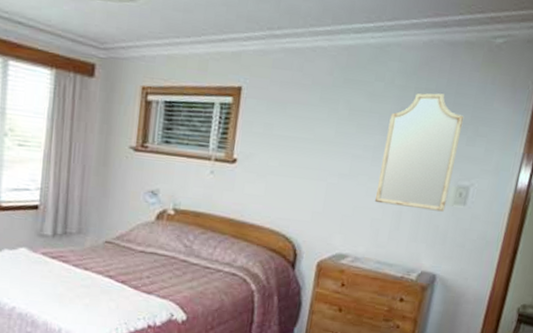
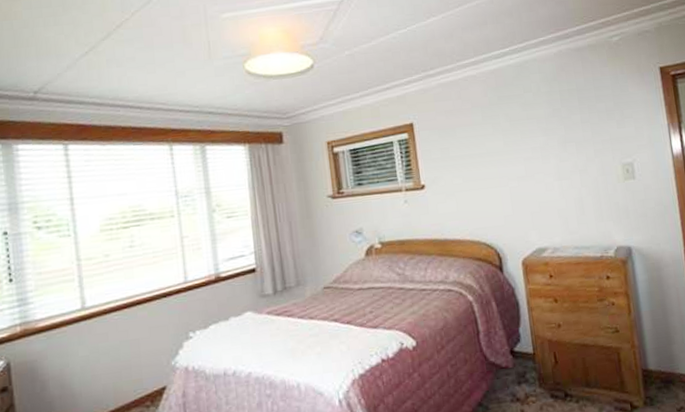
home mirror: present [374,93,464,212] -> none [546,91,619,195]

